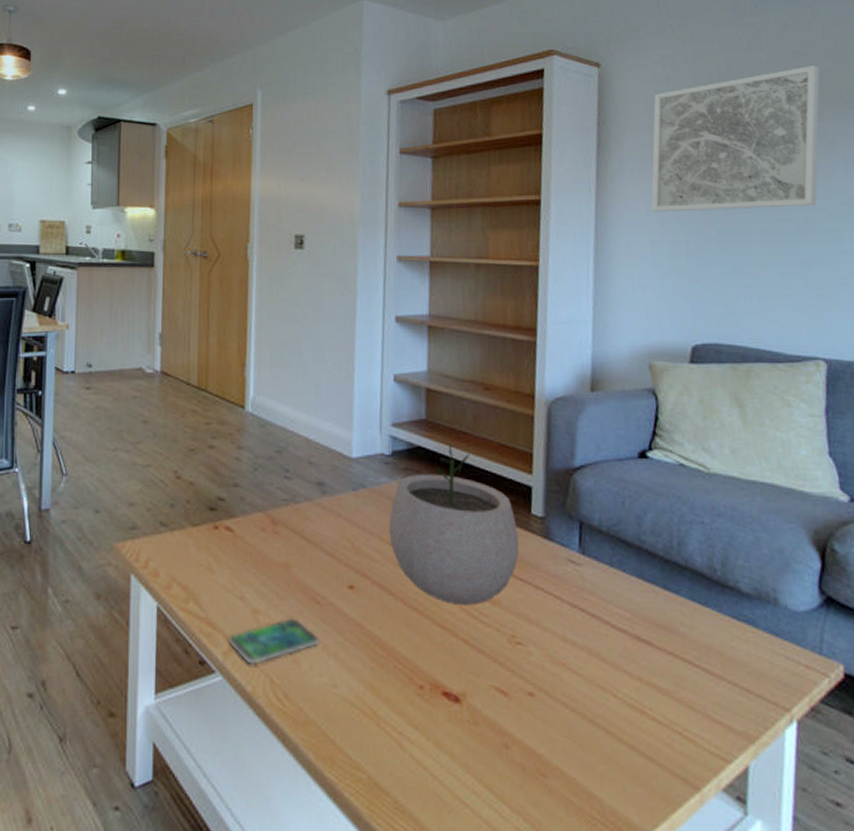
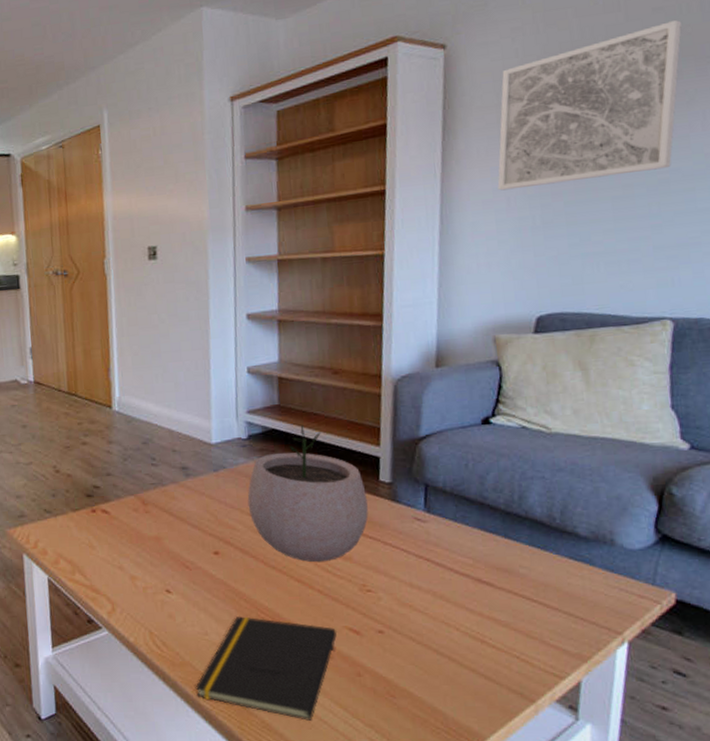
smartphone: present [228,617,319,665] -> none [111,581,191,620]
notepad: none [319,665,483,802] -> present [195,615,338,721]

